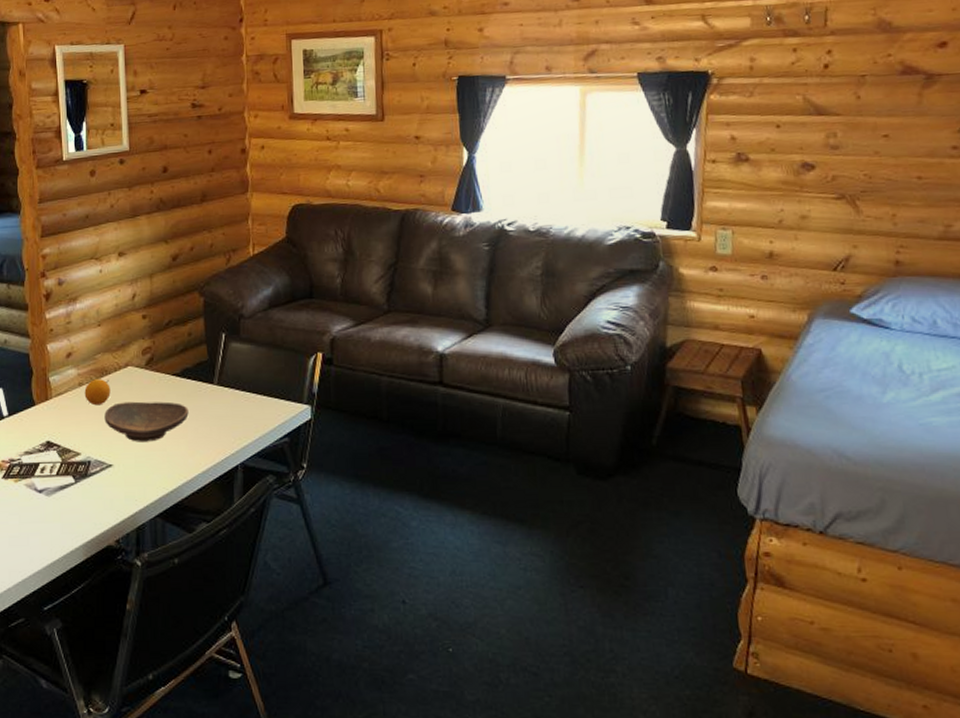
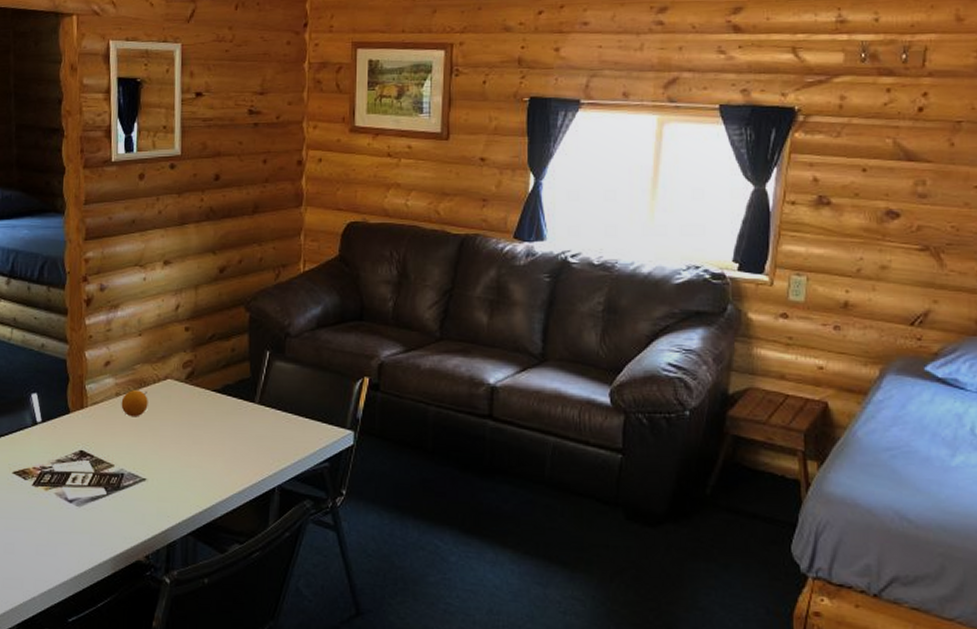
decorative bowl: present [104,401,189,442] -> none [140,415,227,458]

